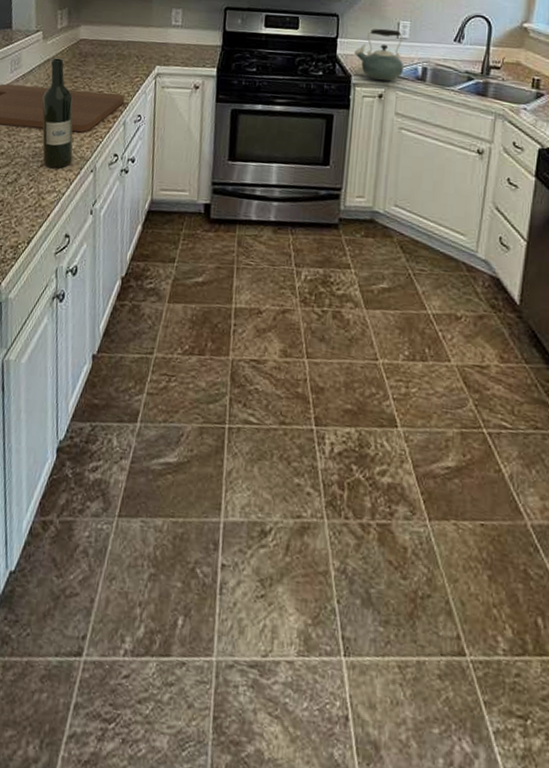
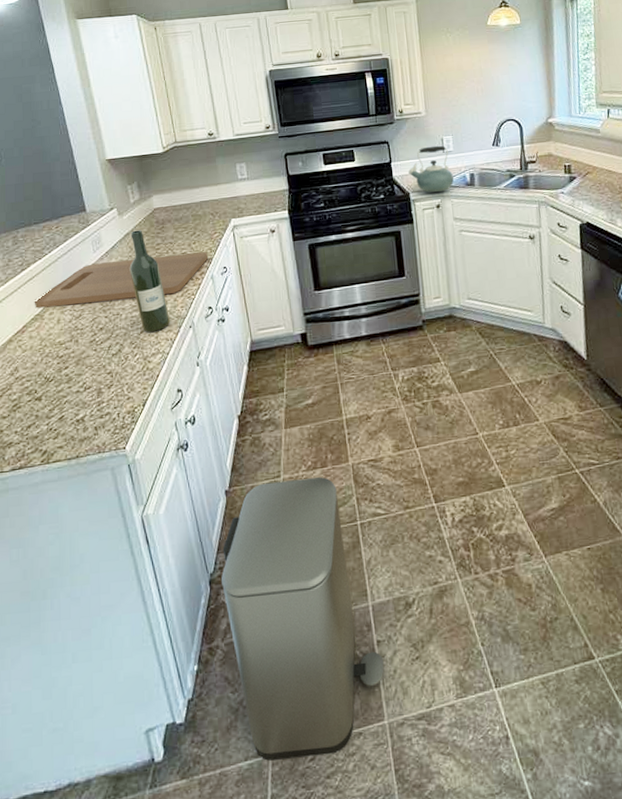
pedal bin: none [66,356,225,677] -> present [221,477,385,761]

